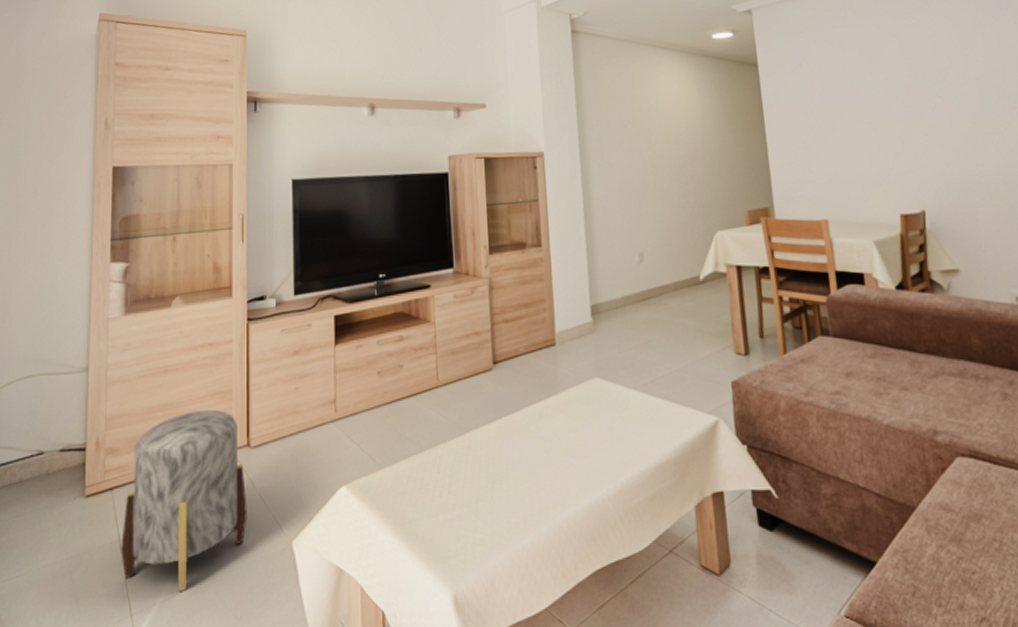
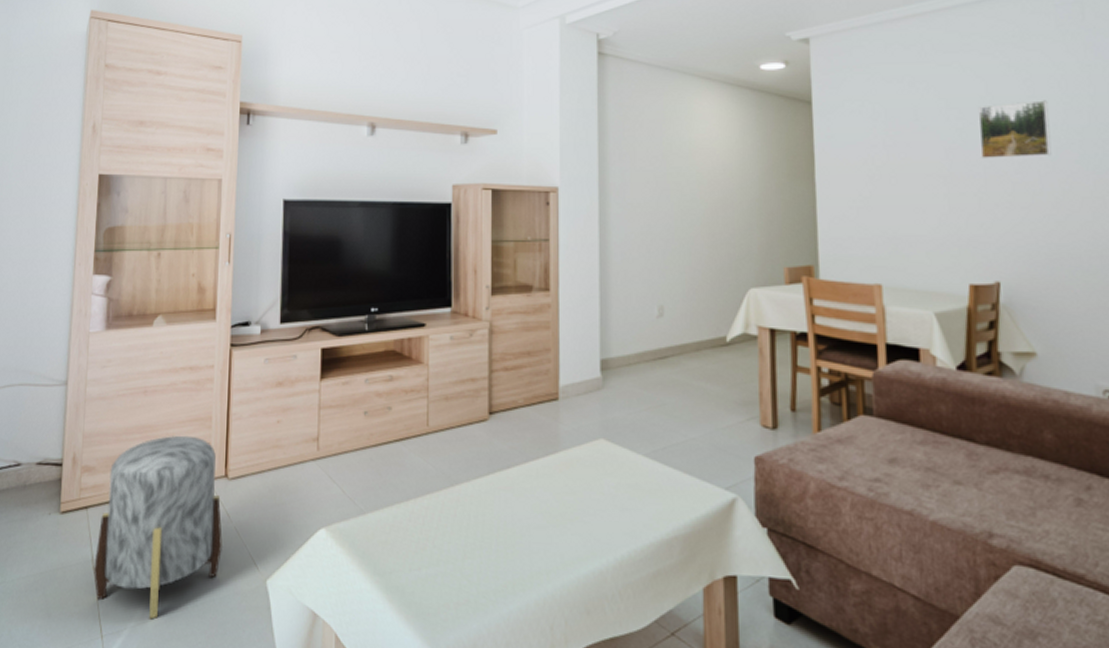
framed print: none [895,53,958,105] -> present [977,100,1052,158]

